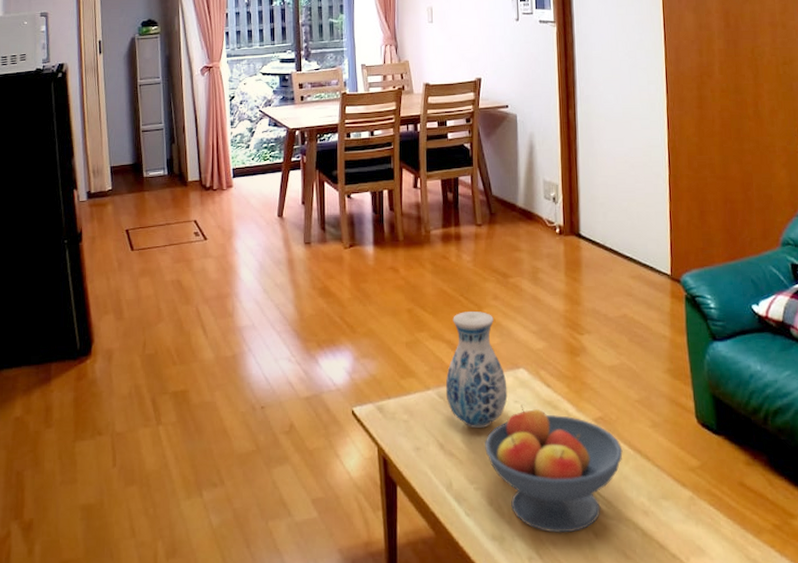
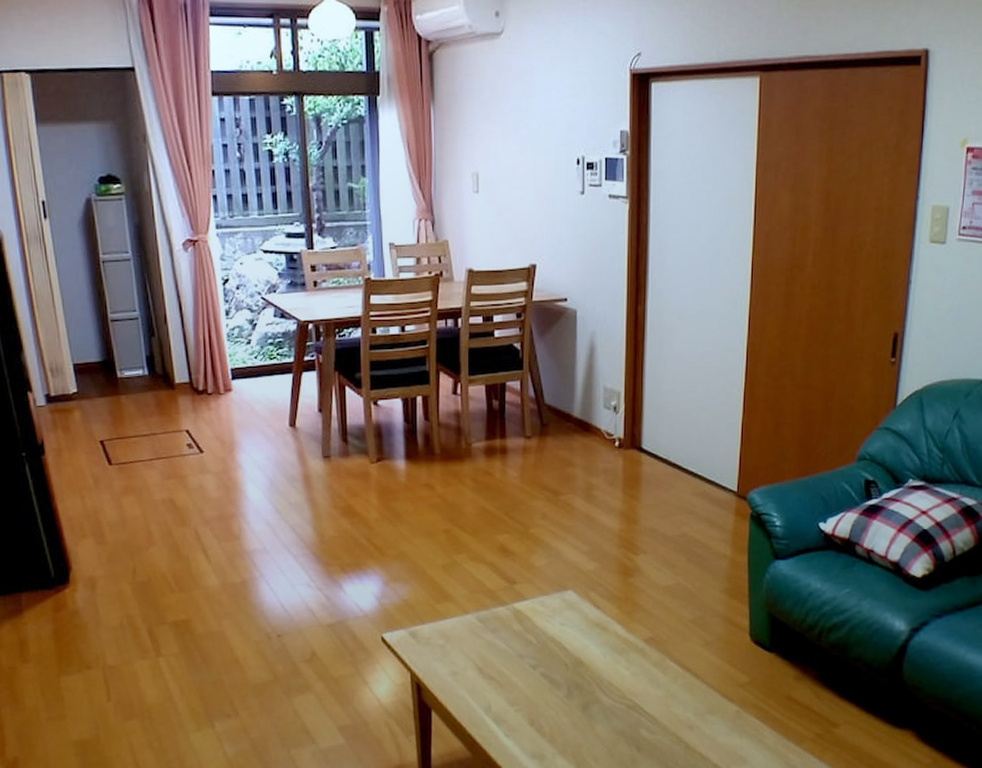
vase: present [445,312,508,429] -> none [486,532,554,652]
fruit bowl: present [485,404,623,533] -> none [527,627,672,749]

